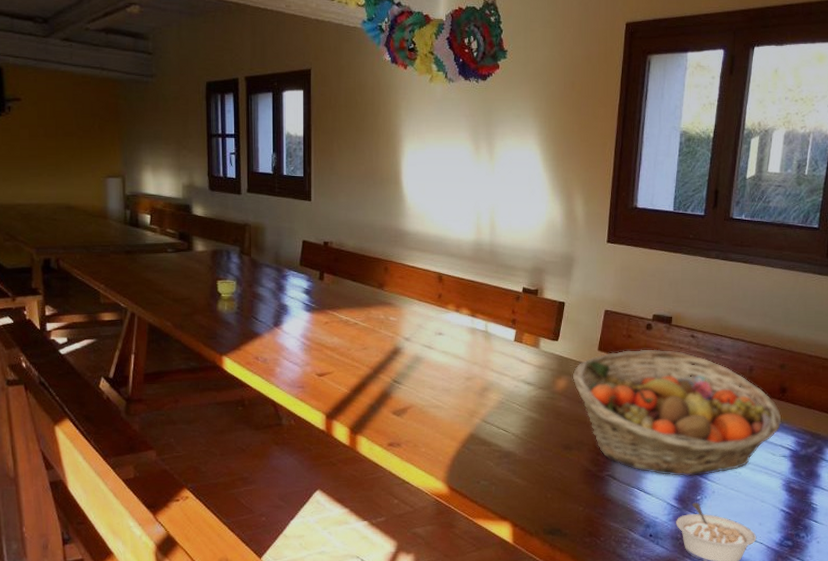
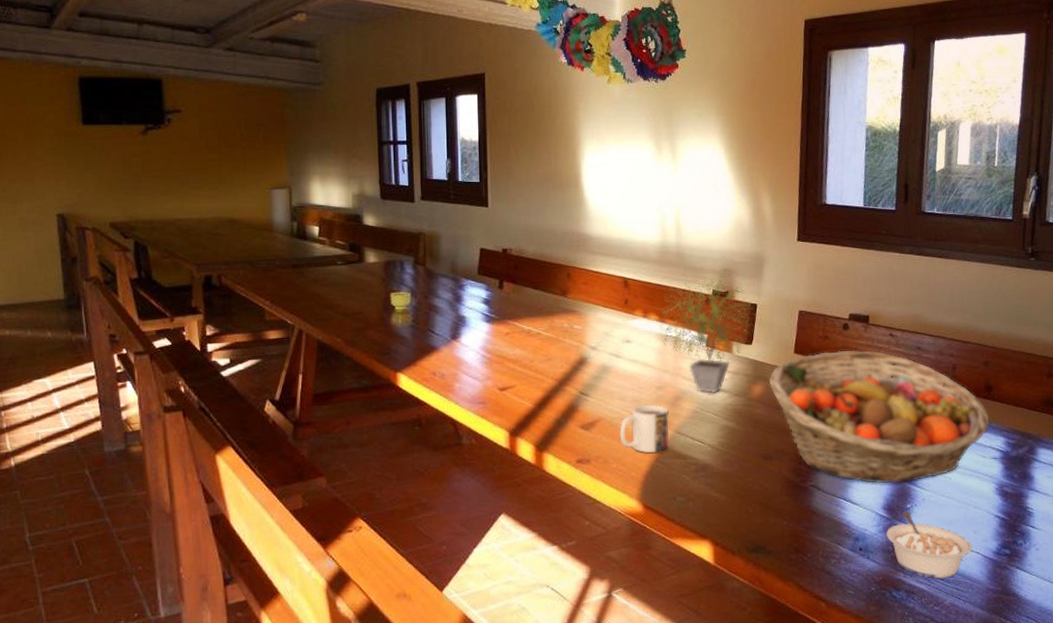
mug: none [429,394,476,439] -> present [619,404,669,453]
potted plant: none [468,267,565,386] -> present [656,268,758,394]

